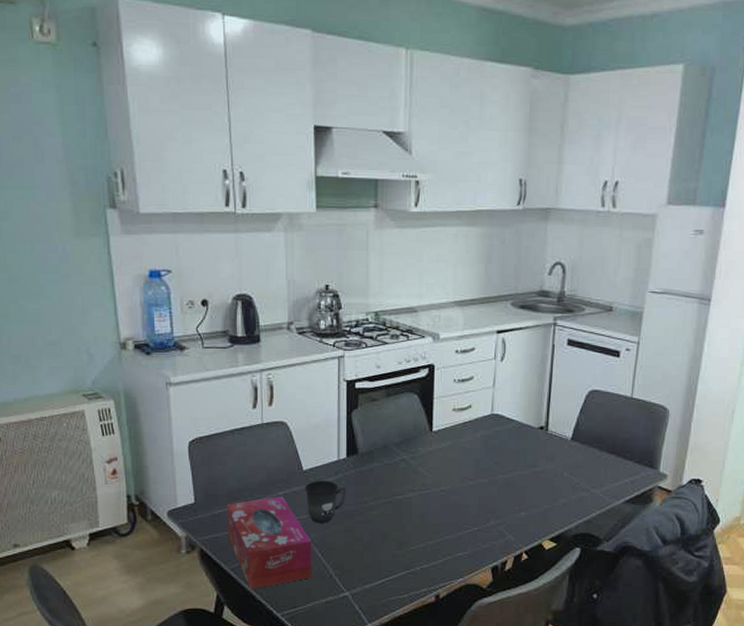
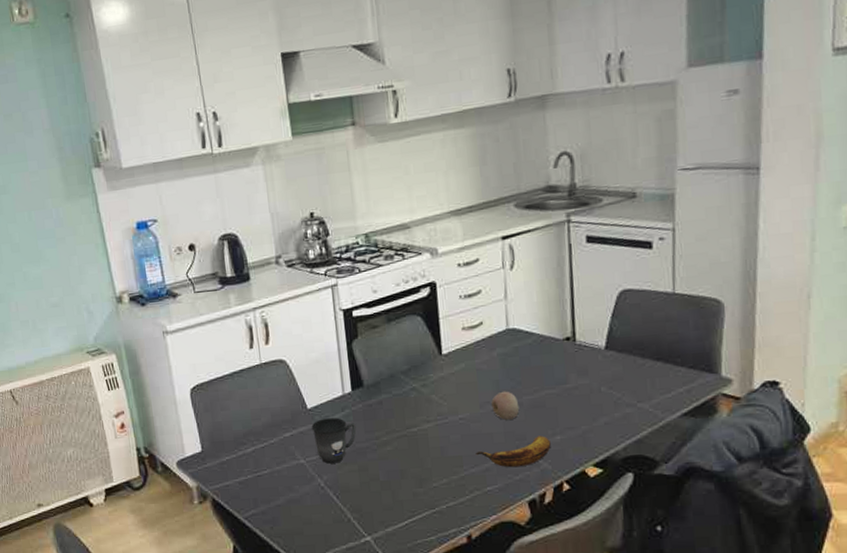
tissue box: present [227,496,312,589] -> none [234,437,329,538]
banana: none [452,511,516,537] -> present [476,436,551,468]
fruit: none [470,469,494,495] -> present [491,391,520,420]

